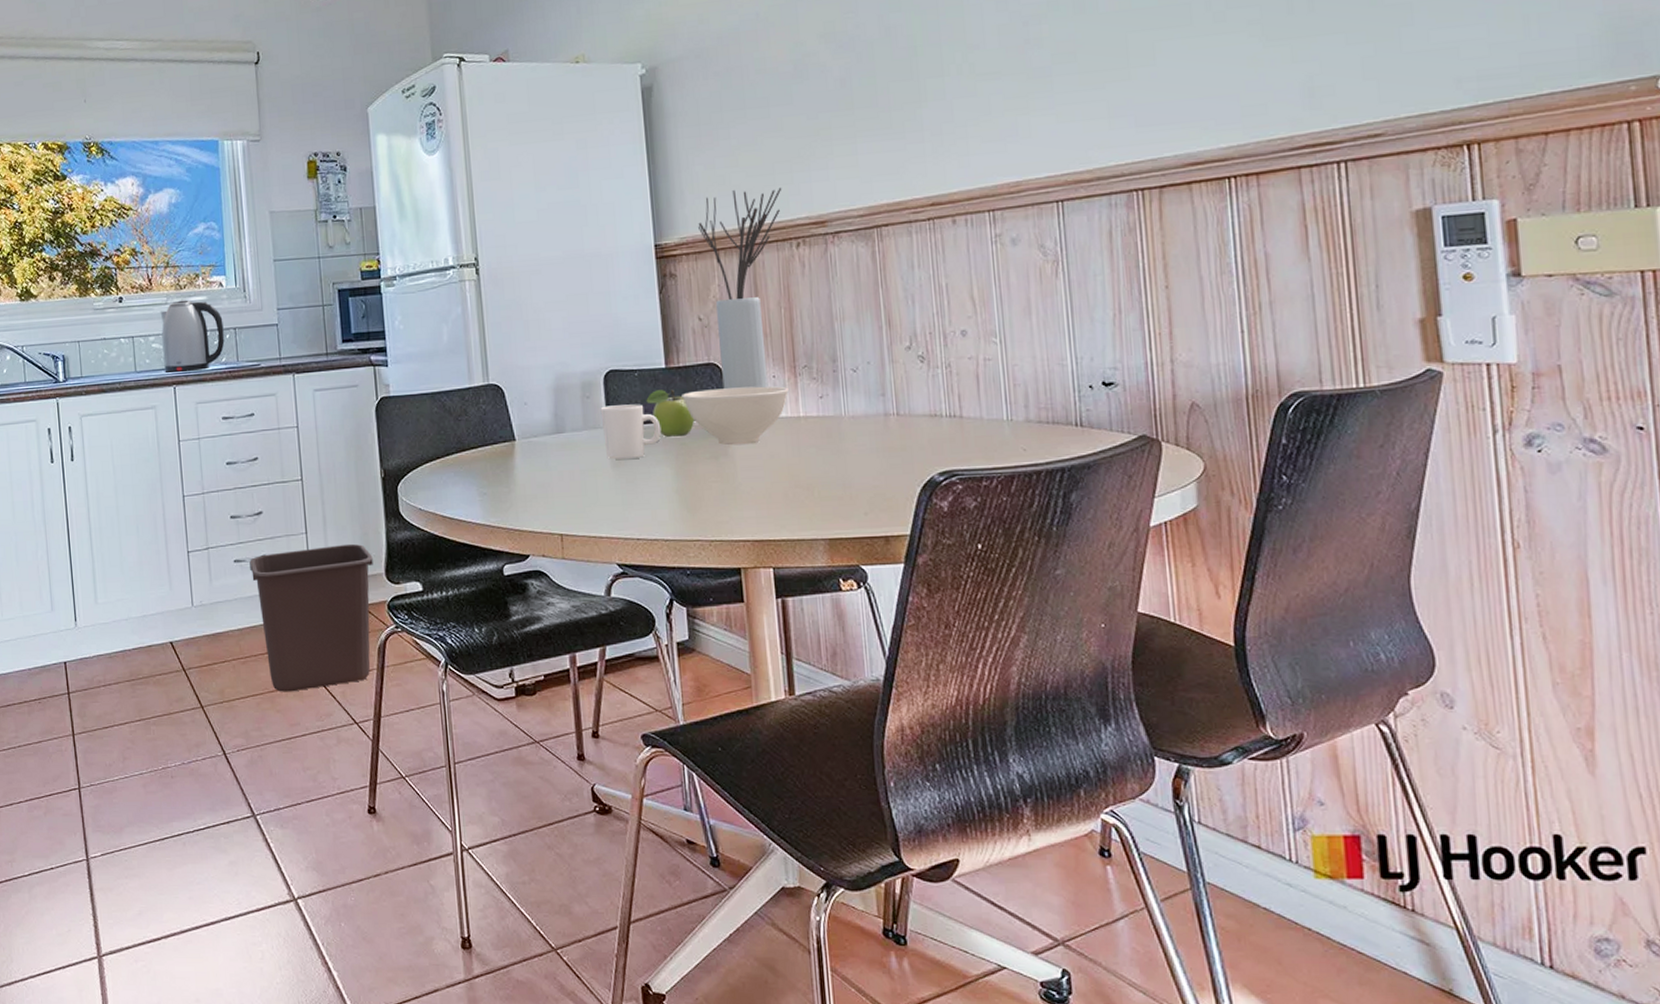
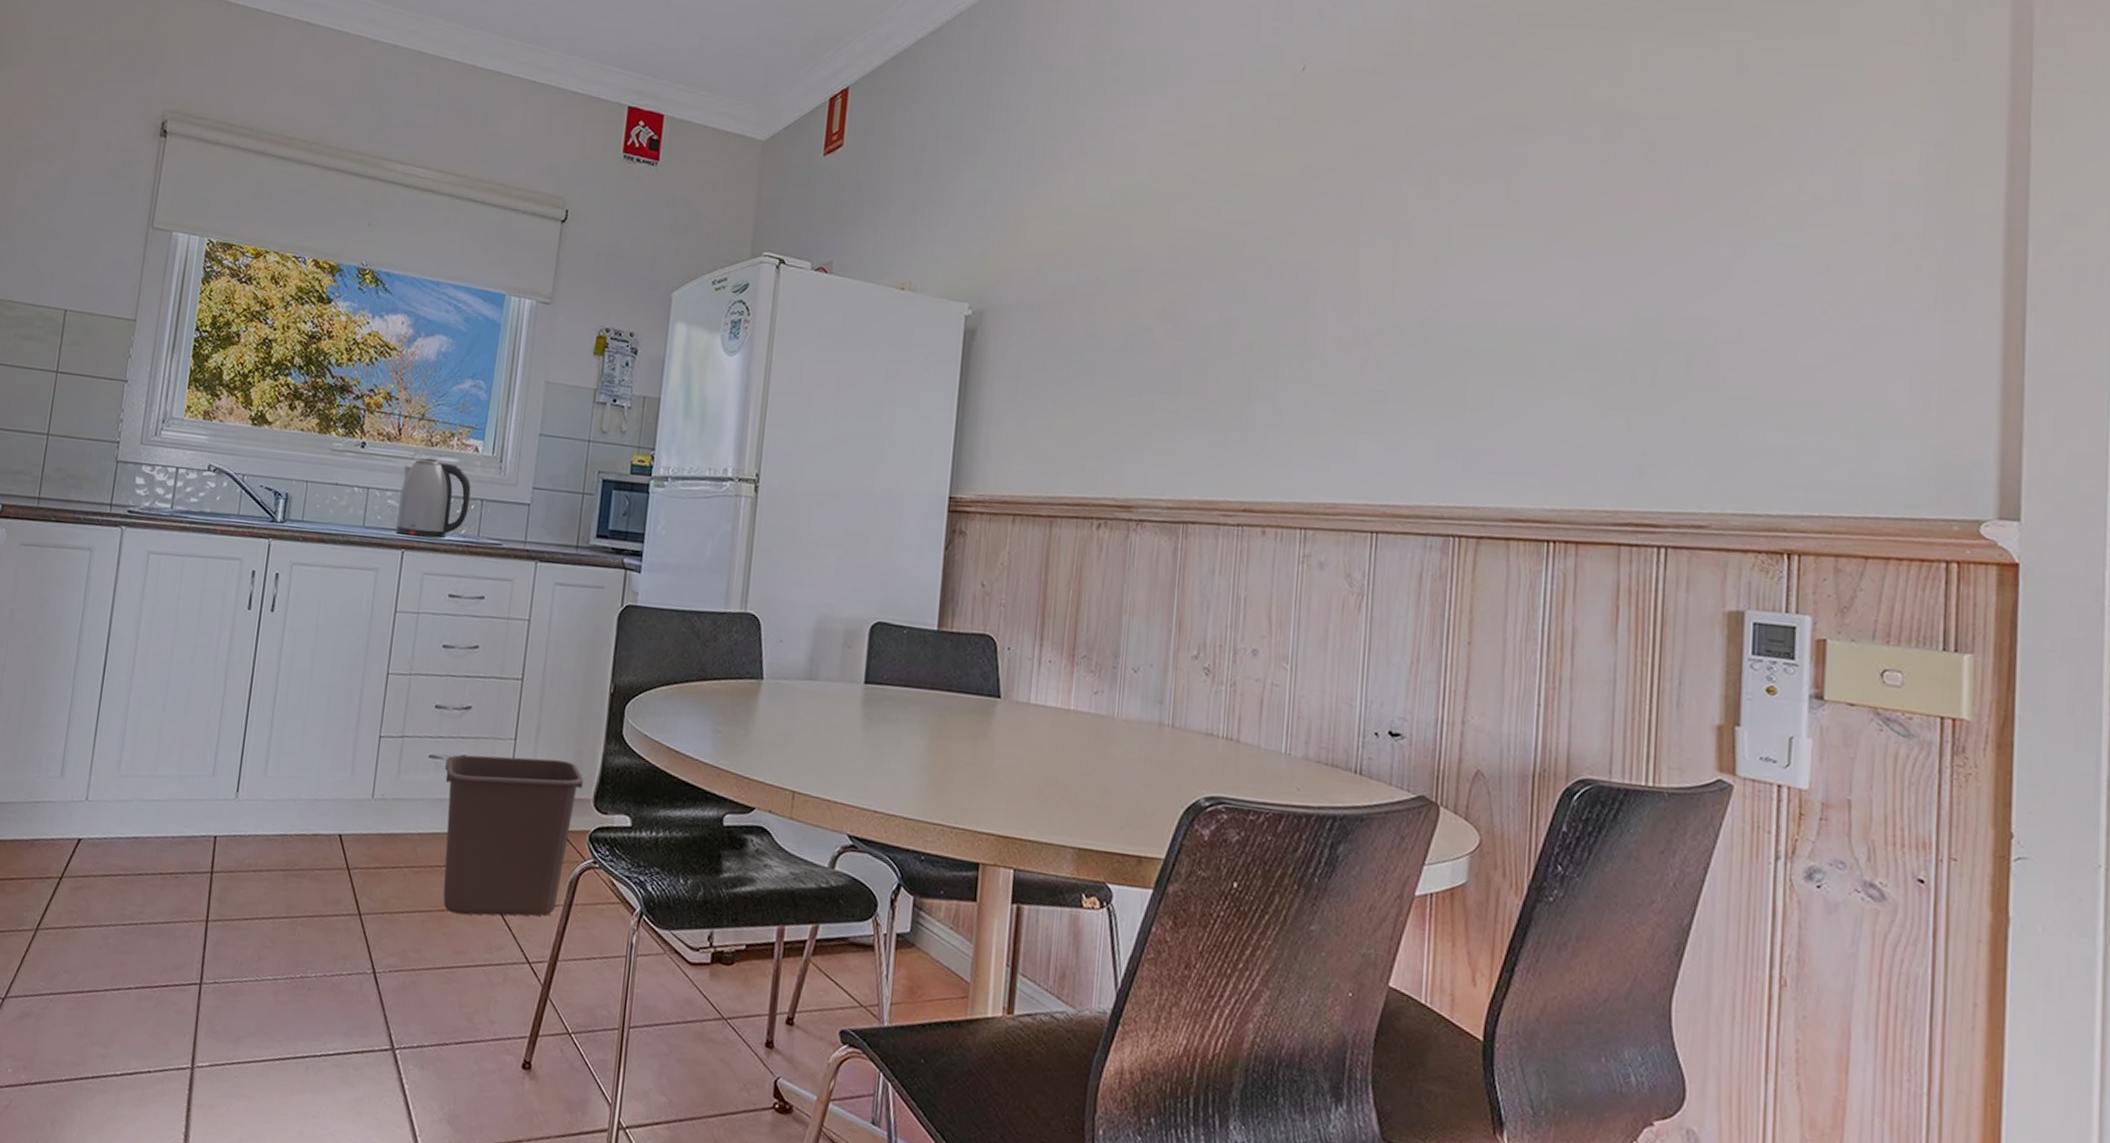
mug: present [600,404,662,460] -> none [858,659,922,723]
fruit: present [646,389,695,438] -> none [910,652,959,709]
bowl: present [682,386,789,446] -> none [949,661,1063,731]
vase: present [698,187,782,390] -> none [994,455,1093,673]

